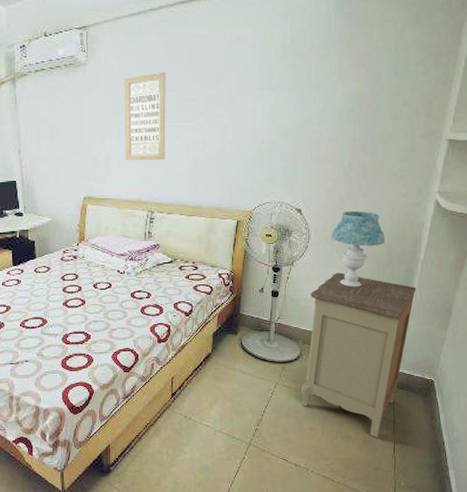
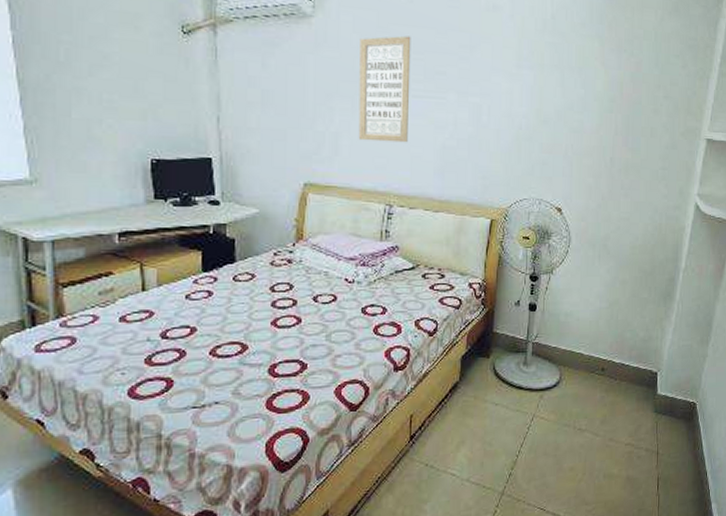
nightstand: present [299,272,417,439] -> none [558,282,678,475]
table lamp: present [330,210,385,288] -> none [592,212,647,299]

